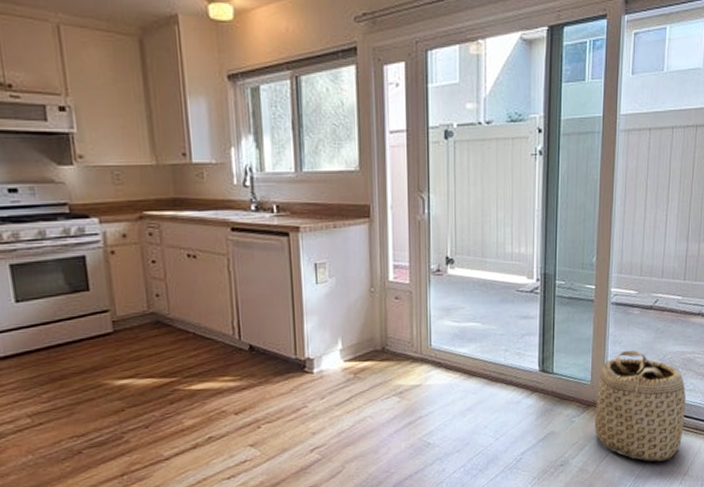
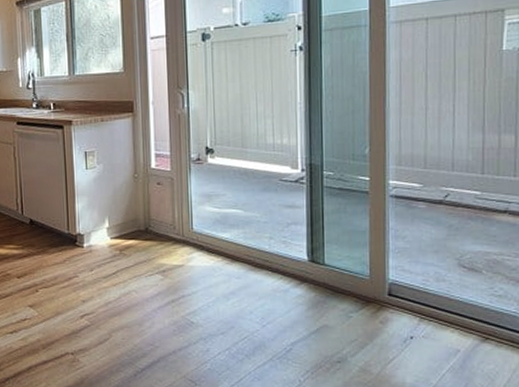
basket: present [594,350,687,462] -> none [376,246,496,373]

